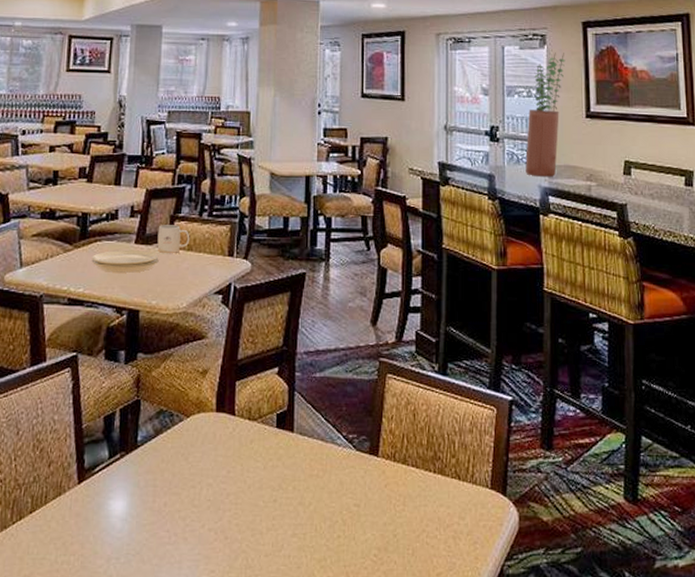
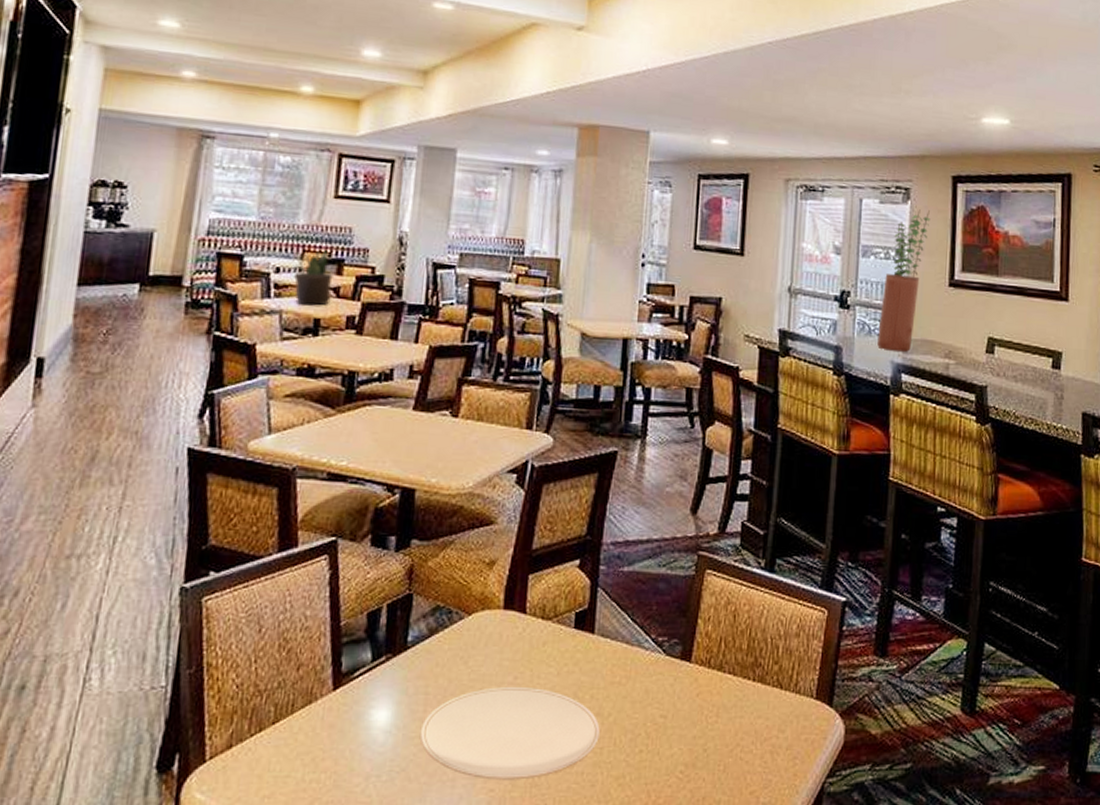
planter: none [36,113,68,160] -> present [293,248,333,306]
plate: present [91,250,159,273] -> none [358,417,442,445]
plate: none [150,479,302,562] -> present [420,686,600,780]
mug: present [157,225,190,254] -> none [440,389,481,424]

